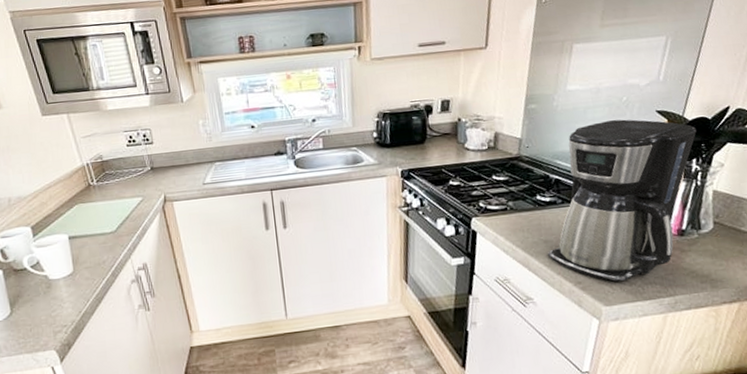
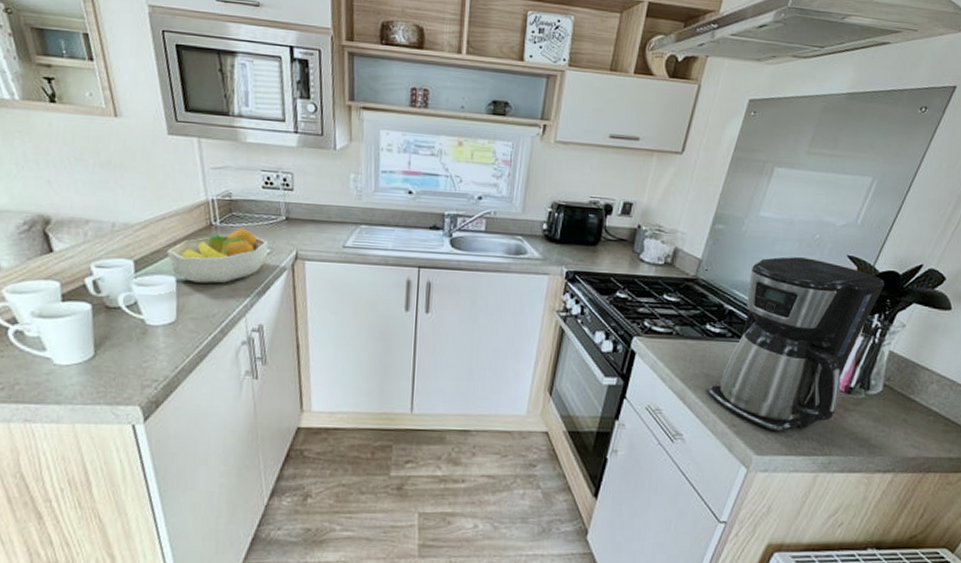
fruit bowl: none [57,183,141,237] -> present [167,228,268,284]

